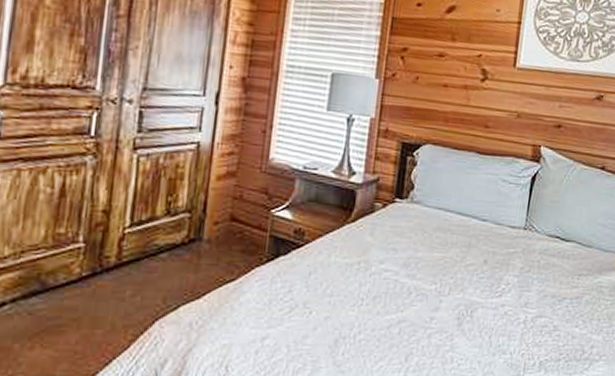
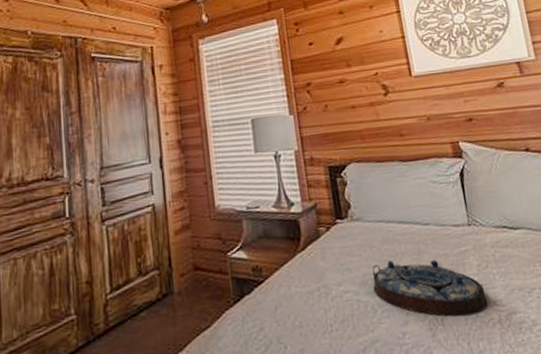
serving tray: none [413,248,521,312] -> present [372,260,488,317]

